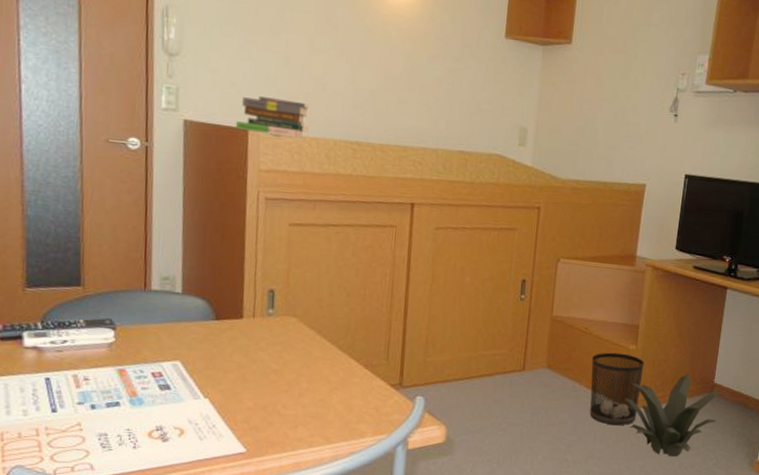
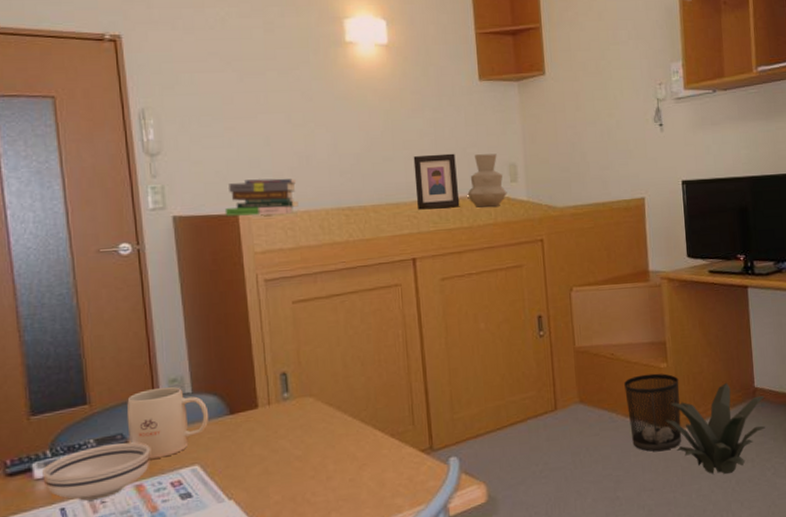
bowl: none [32,327,137,376] -> present [42,442,151,501]
mug: none [116,282,196,349] -> present [126,386,209,459]
picture frame: none [424,103,469,161] -> present [413,153,460,210]
vase: none [474,112,514,167] -> present [467,153,507,208]

